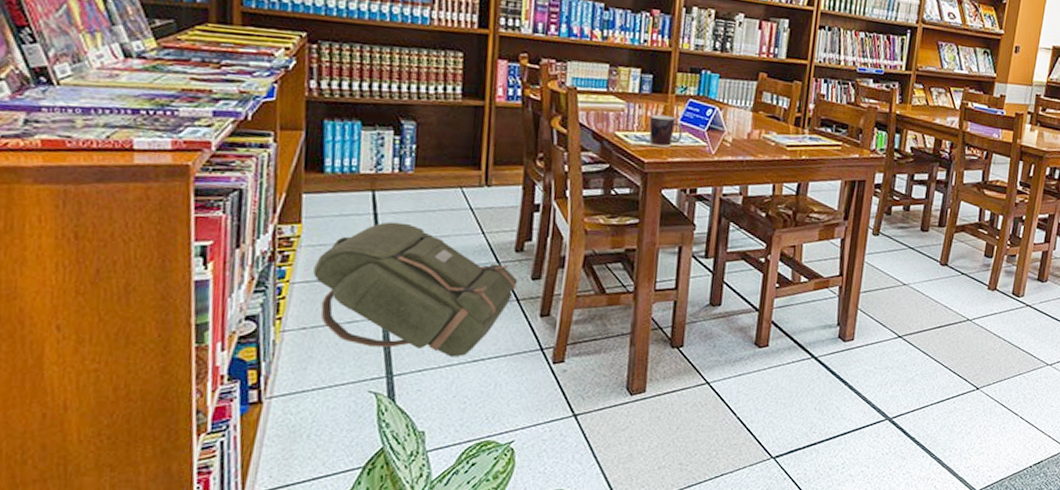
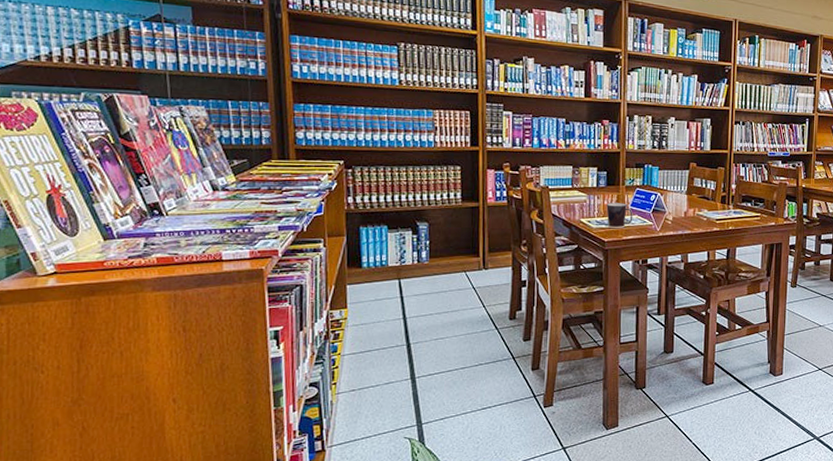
backpack: present [313,222,518,357] -> none [358,302,513,407]

